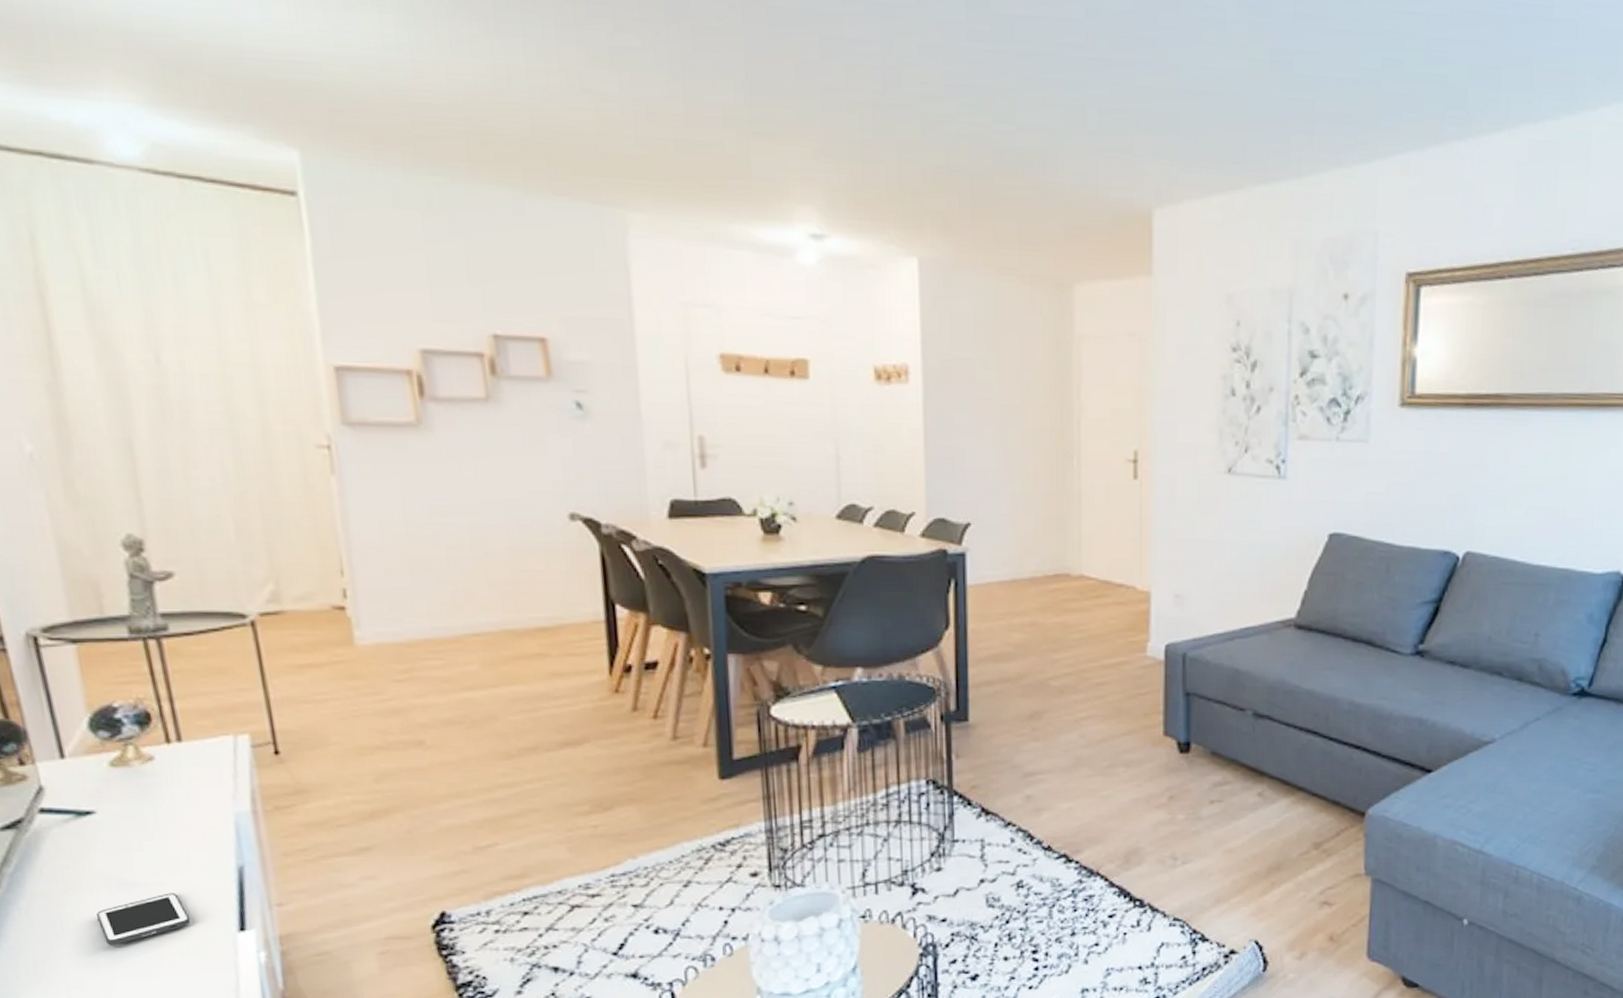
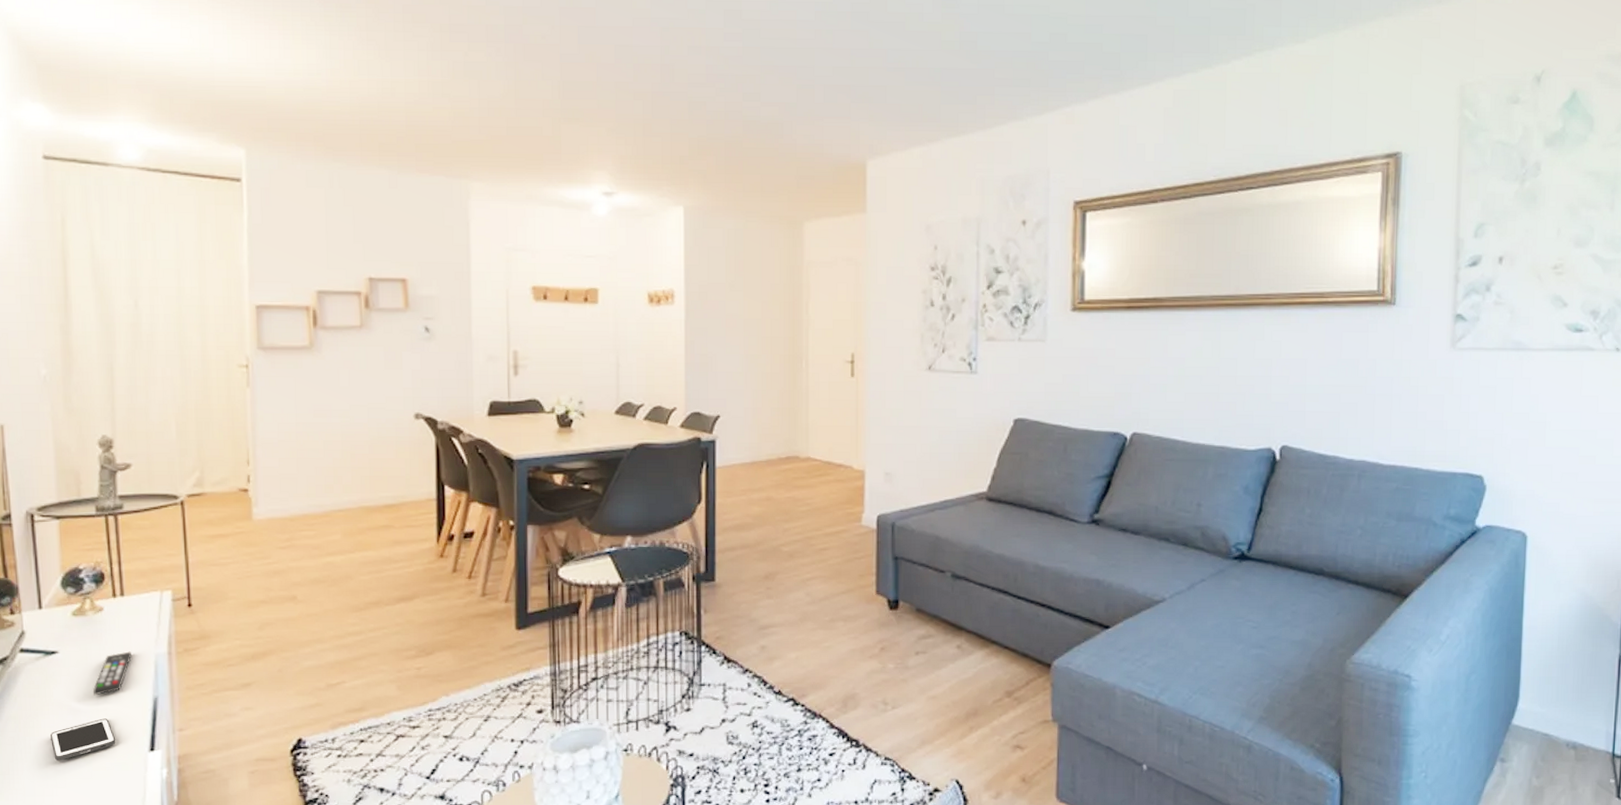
remote control: none [151,810,201,865] -> present [93,651,131,696]

